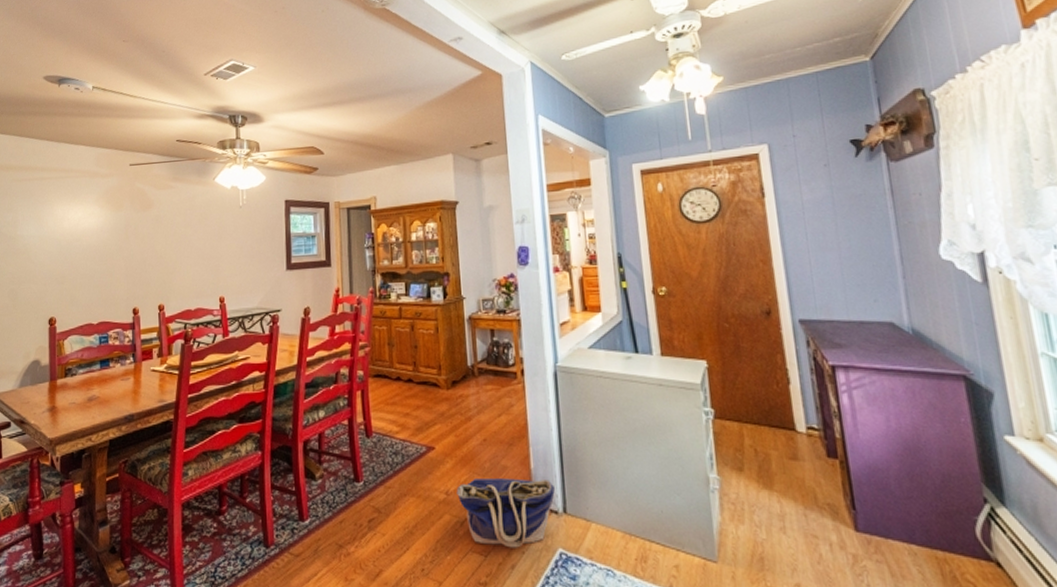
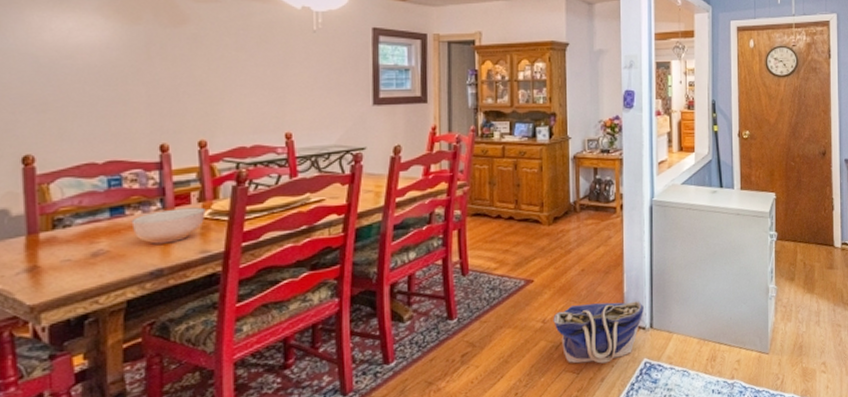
bowl: none [113,362,163,393] -> present [131,207,206,244]

